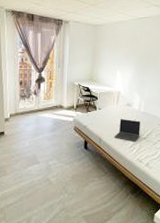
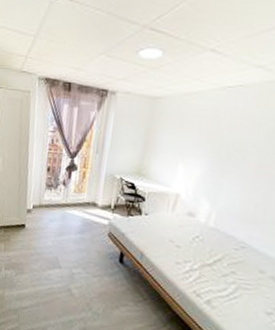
laptop computer: present [114,119,140,142] -> none [162,232,206,267]

